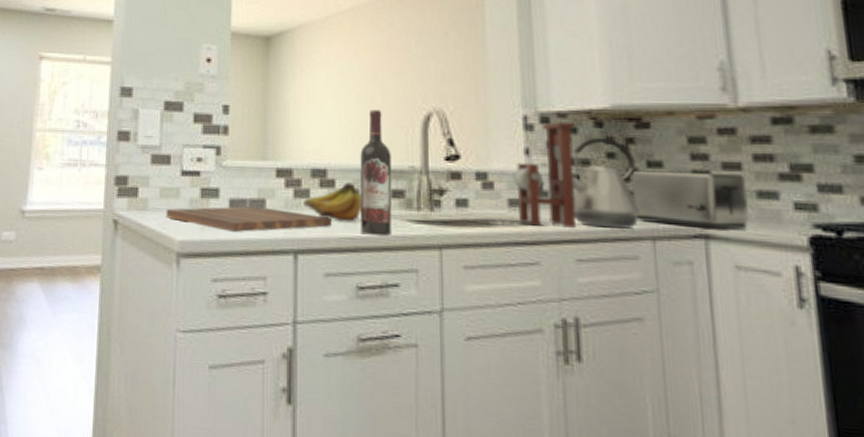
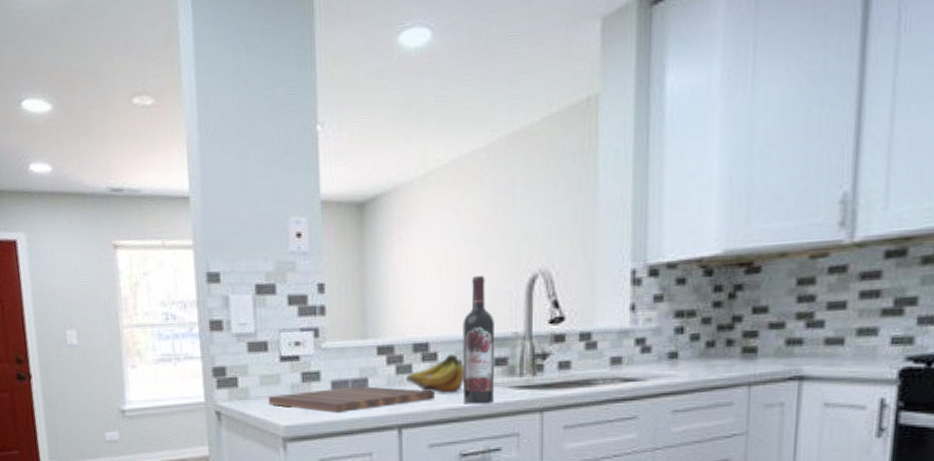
paper towel holder: present [512,122,576,228] -> none [616,272,685,382]
kettle: present [573,137,645,230] -> none [674,286,744,379]
toaster: present [632,170,749,230] -> none [735,313,848,371]

